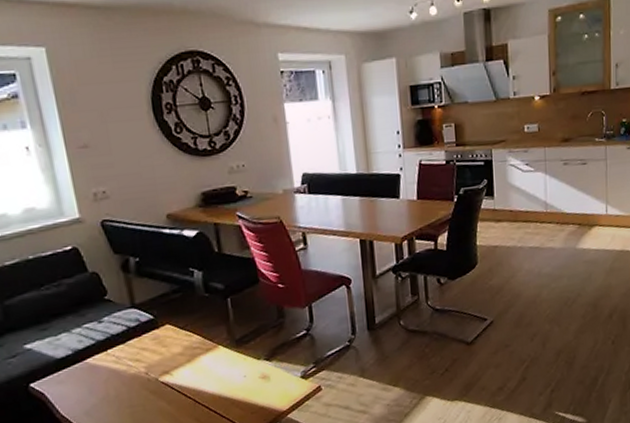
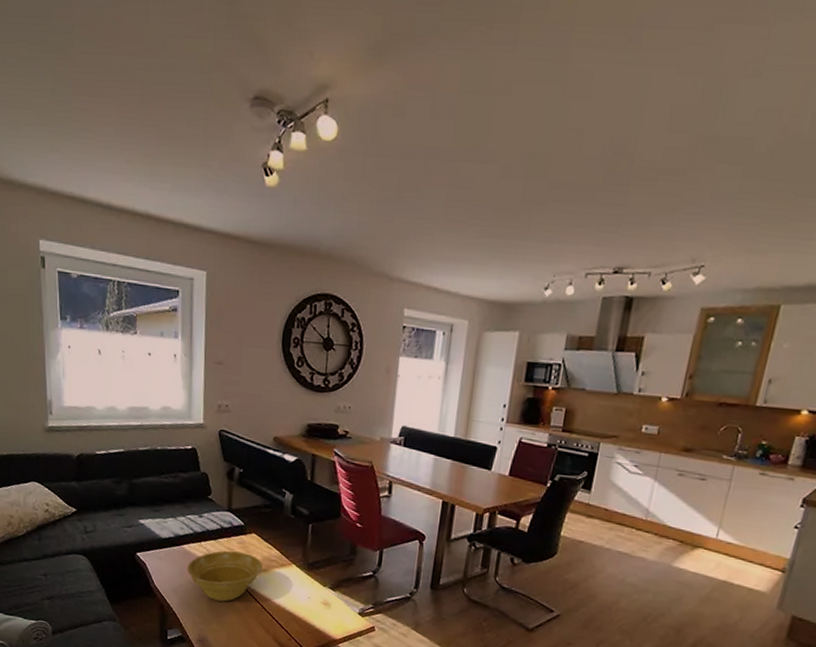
planter bowl: none [96,347,186,411] -> present [187,550,263,602]

